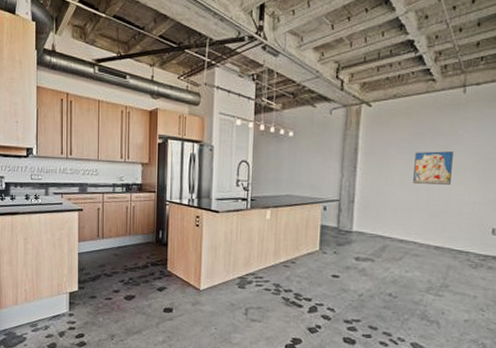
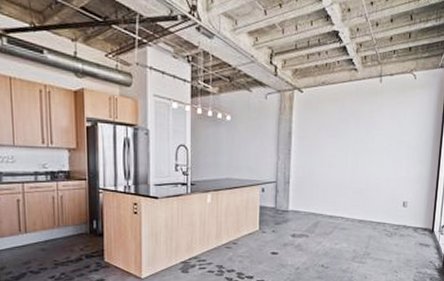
wall art: present [413,151,453,185] -> none [340,135,372,165]

